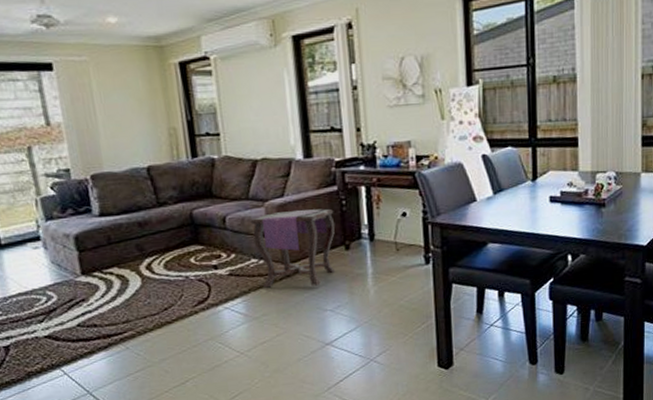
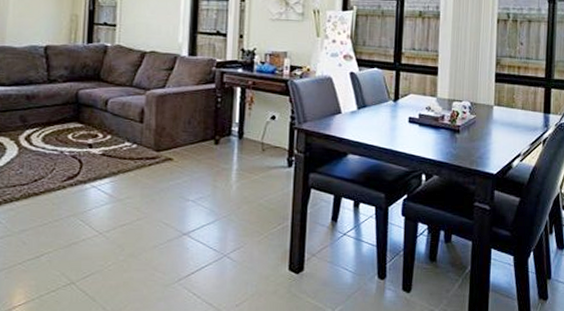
side table: present [250,209,336,288] -> none [130,101,209,175]

